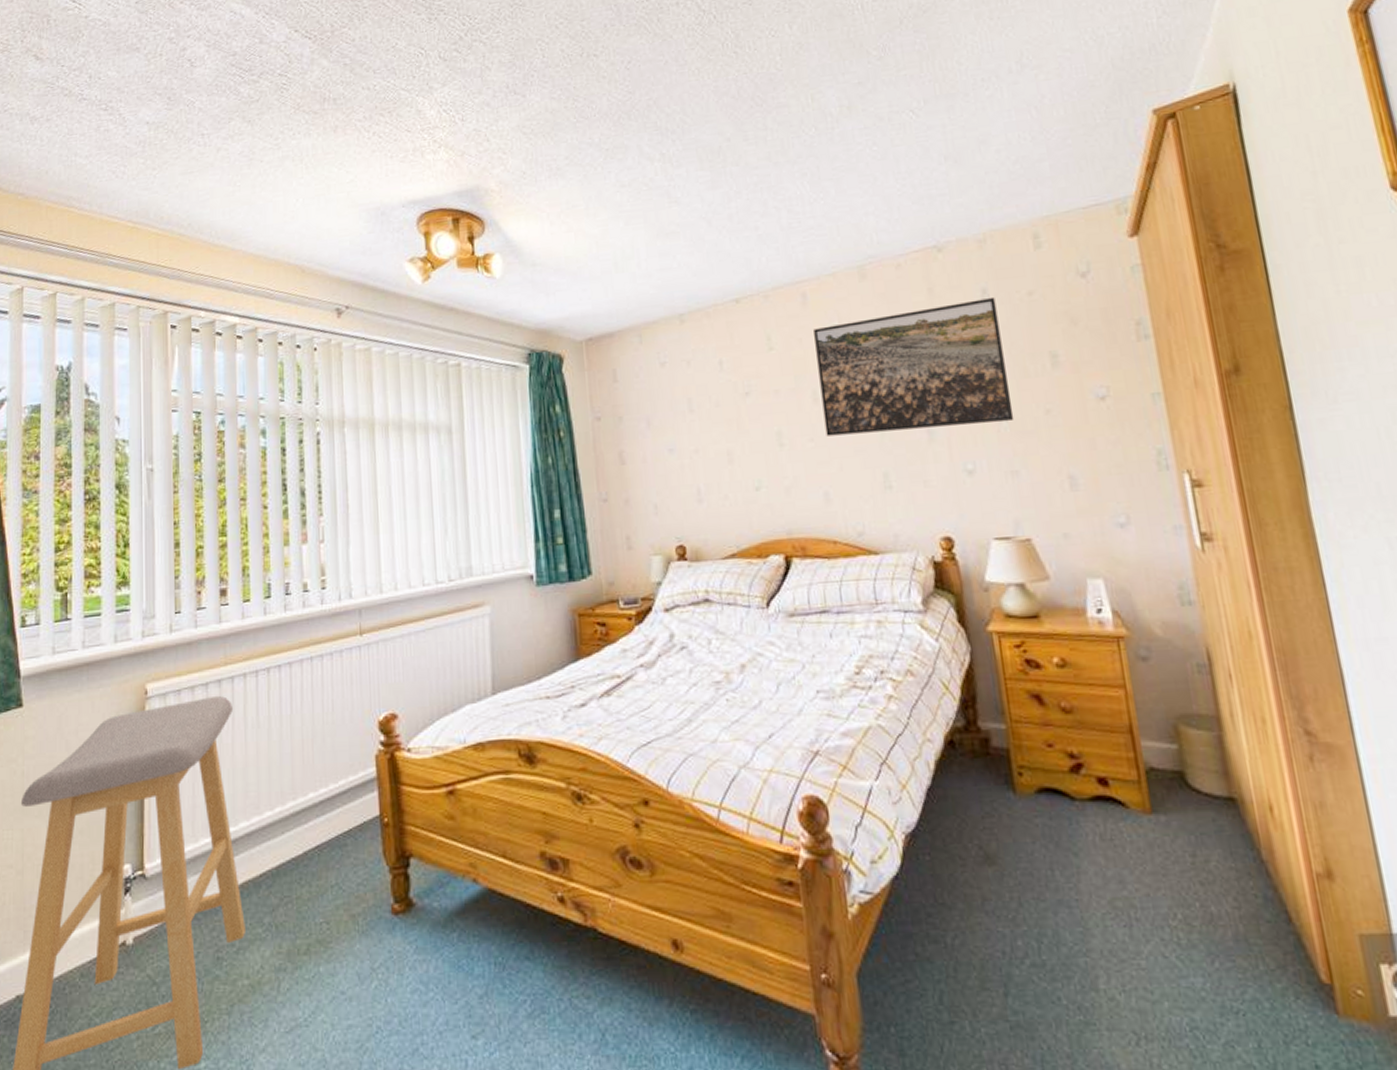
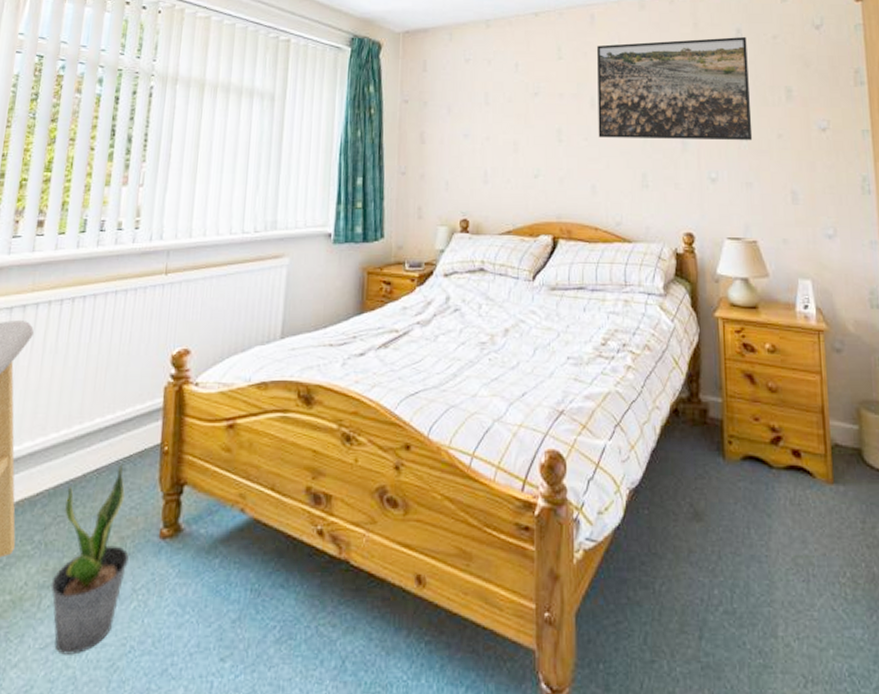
potted plant: none [287,839,363,1038] -> present [51,464,129,655]

